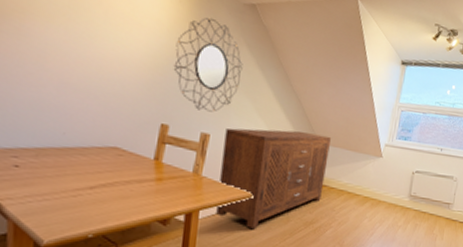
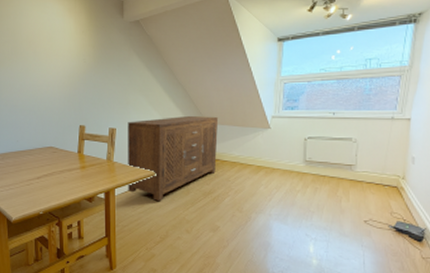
home mirror: present [173,17,243,112] -> none [83,38,135,111]

